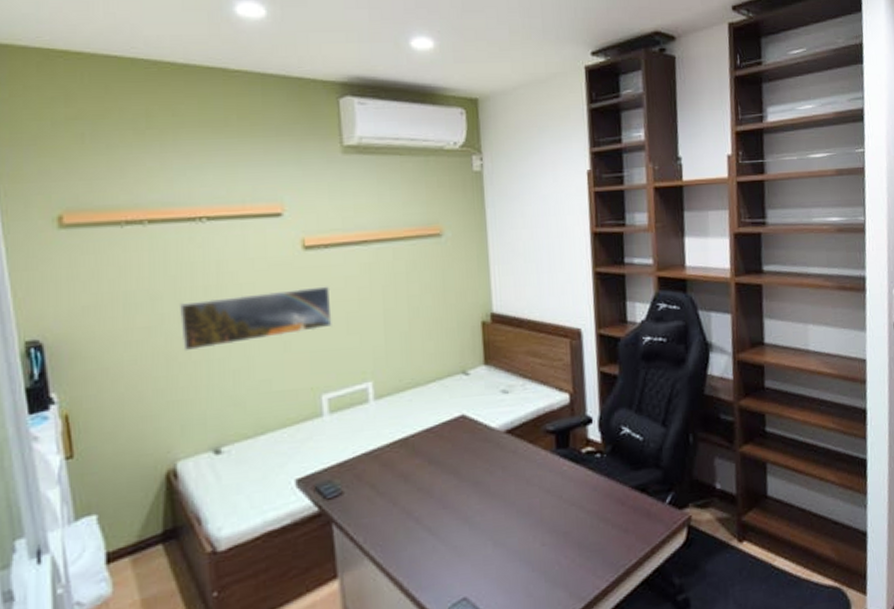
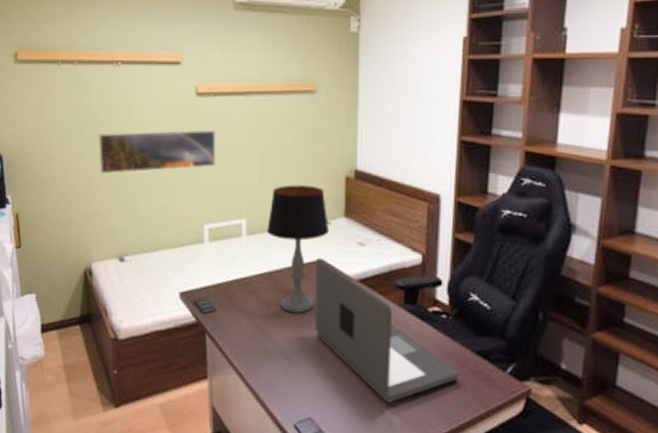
table lamp: none [398,335,469,480] -> present [267,185,330,313]
laptop: none [456,413,619,561] -> present [315,258,459,403]

